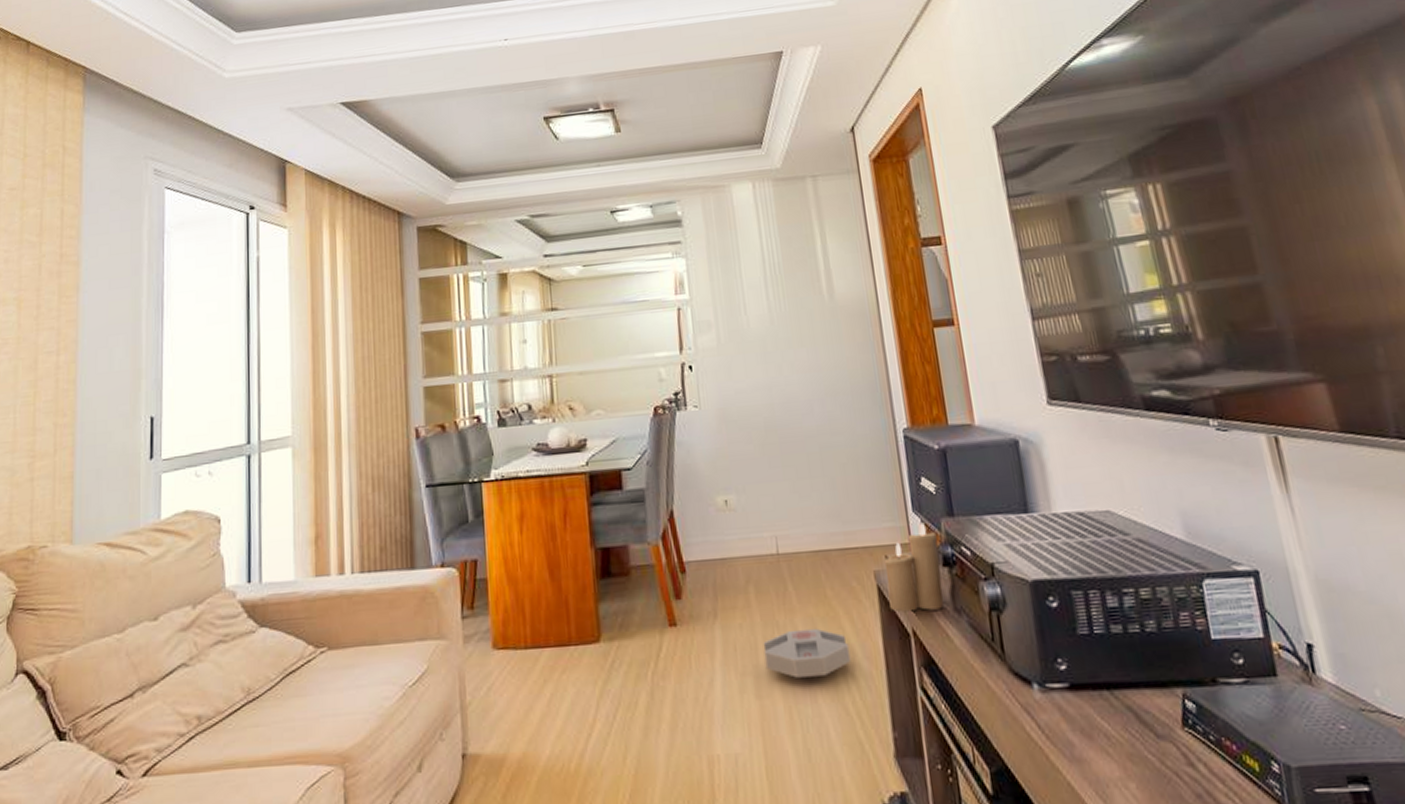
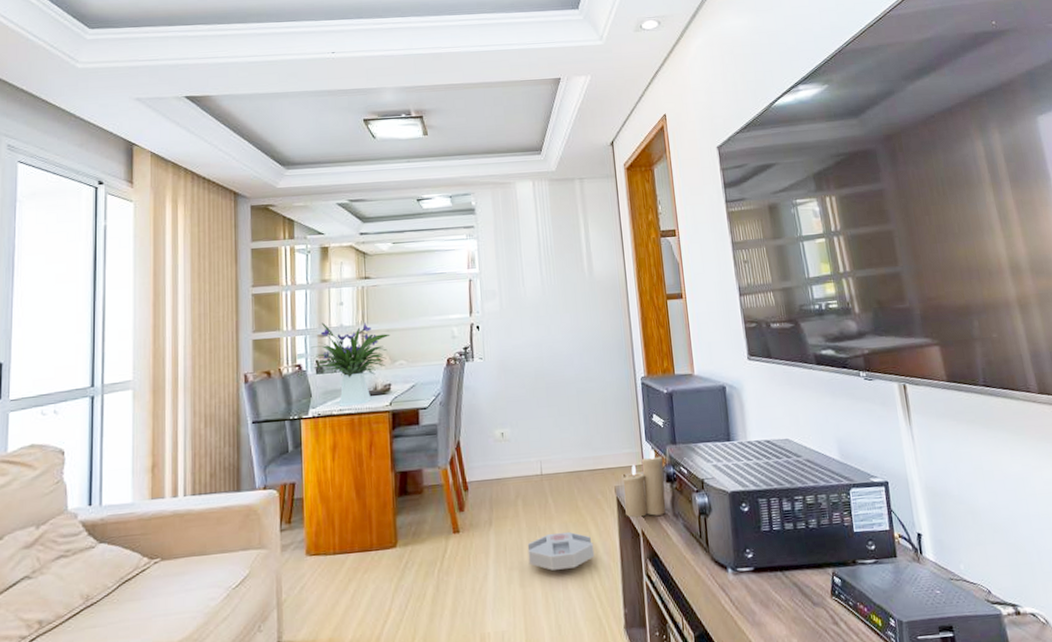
flower arrangement: none [491,364,584,467] -> present [311,322,391,407]

